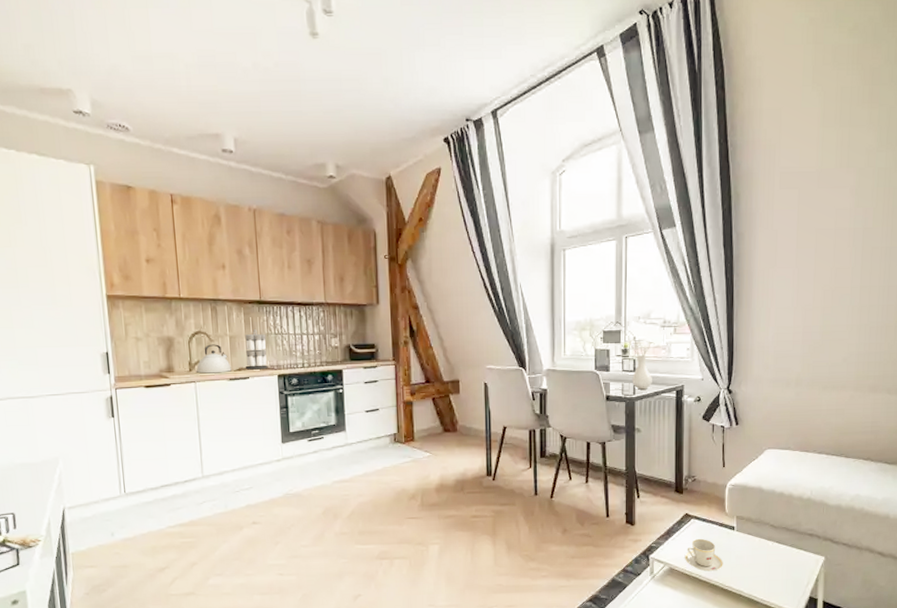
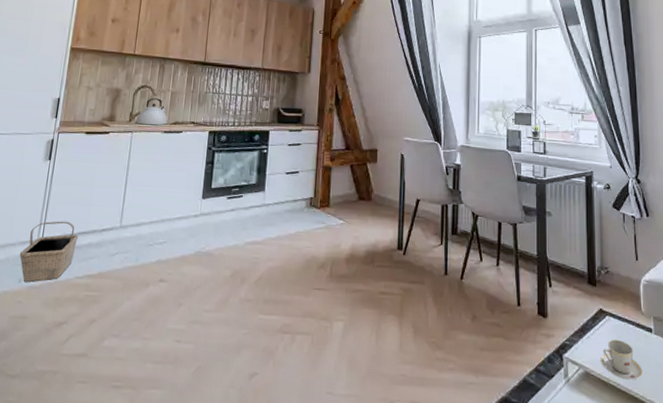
basket: none [105,476,162,536] -> present [19,221,79,283]
spice rack: present [245,329,268,370] -> none [180,87,205,125]
vase: present [625,339,655,390] -> none [536,123,564,173]

